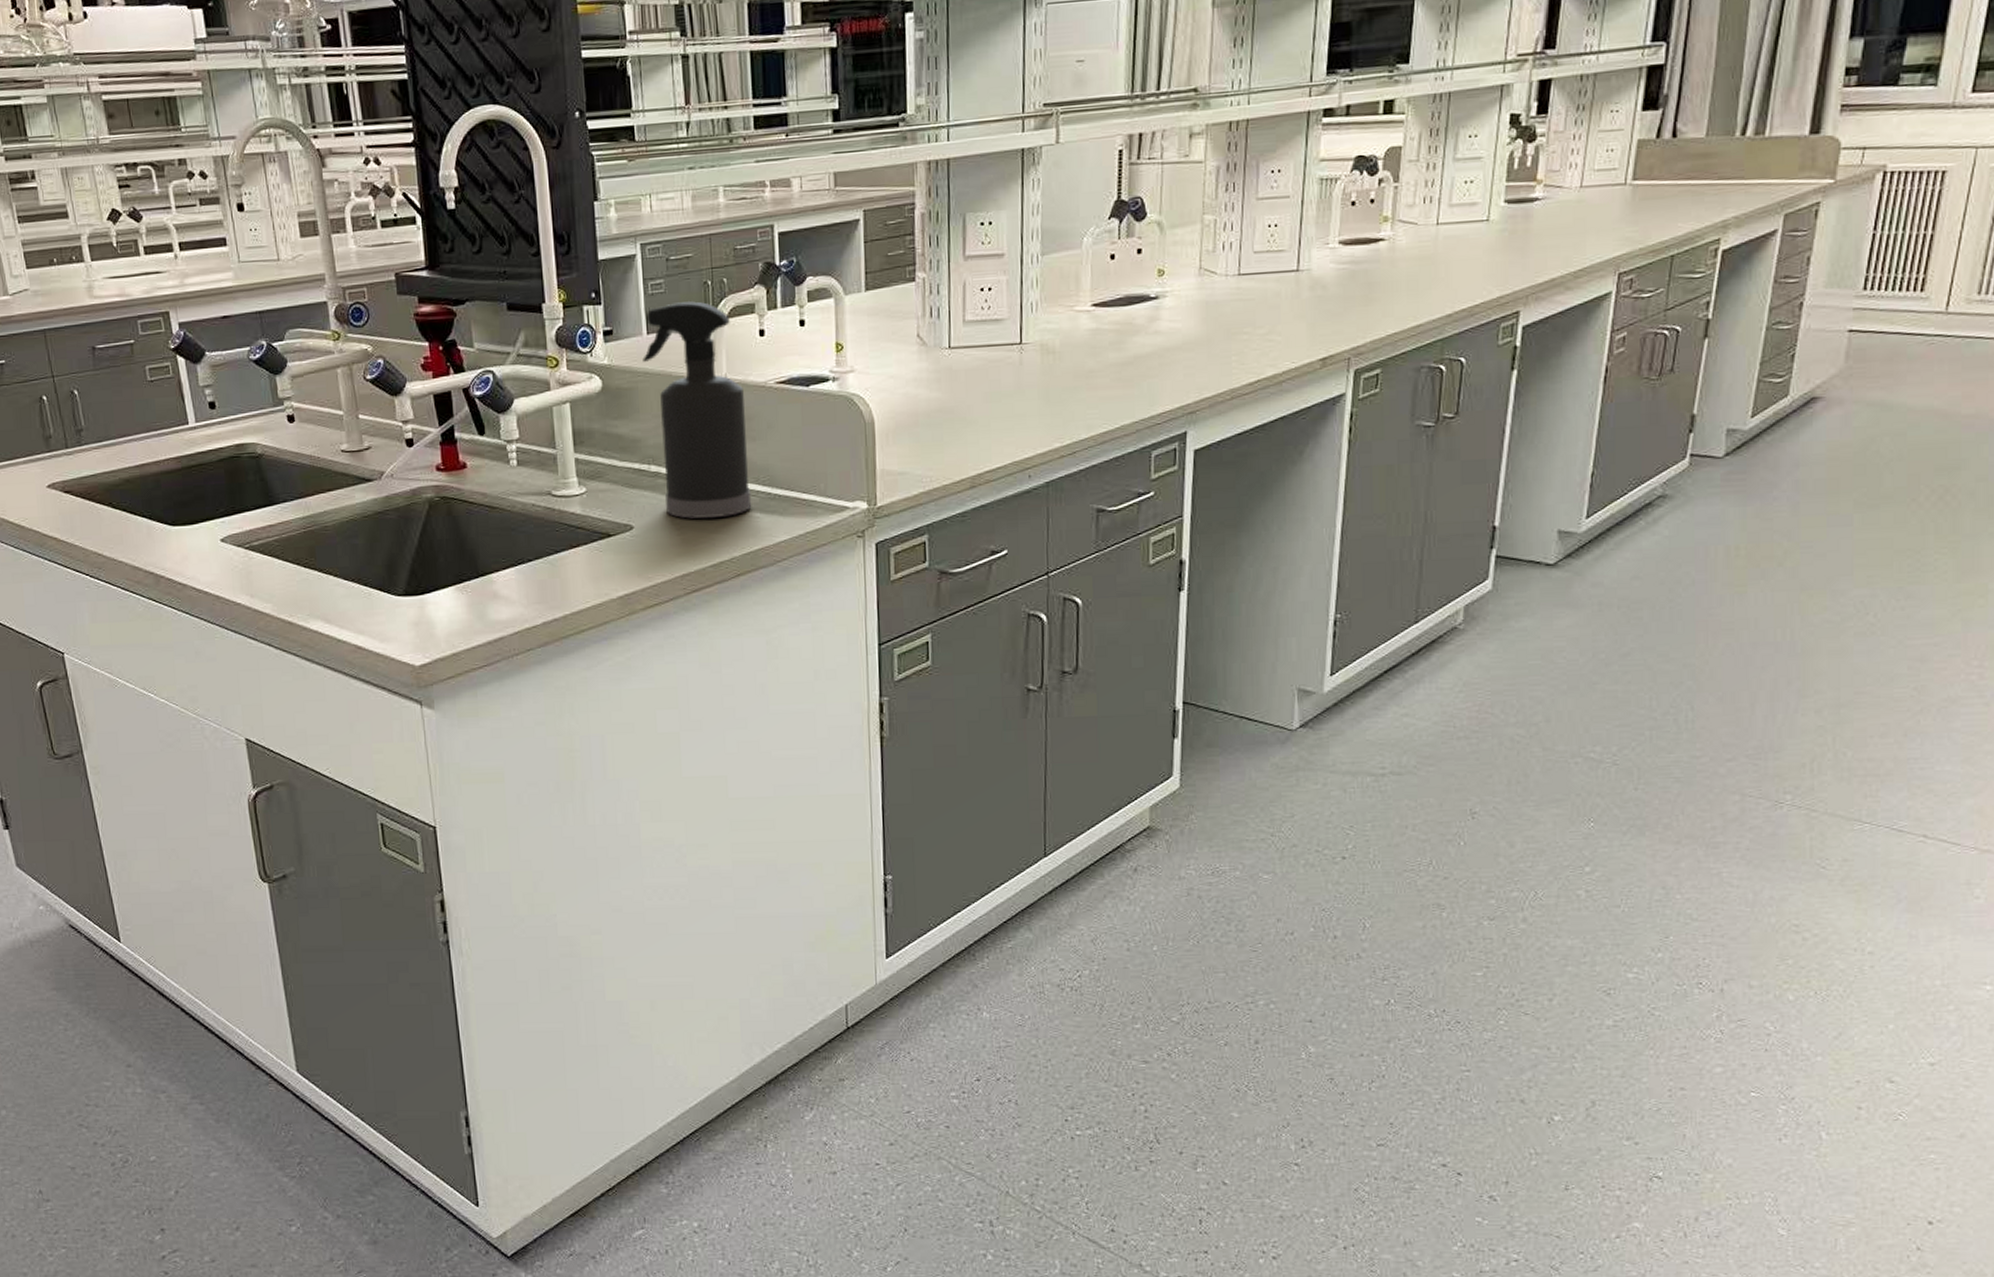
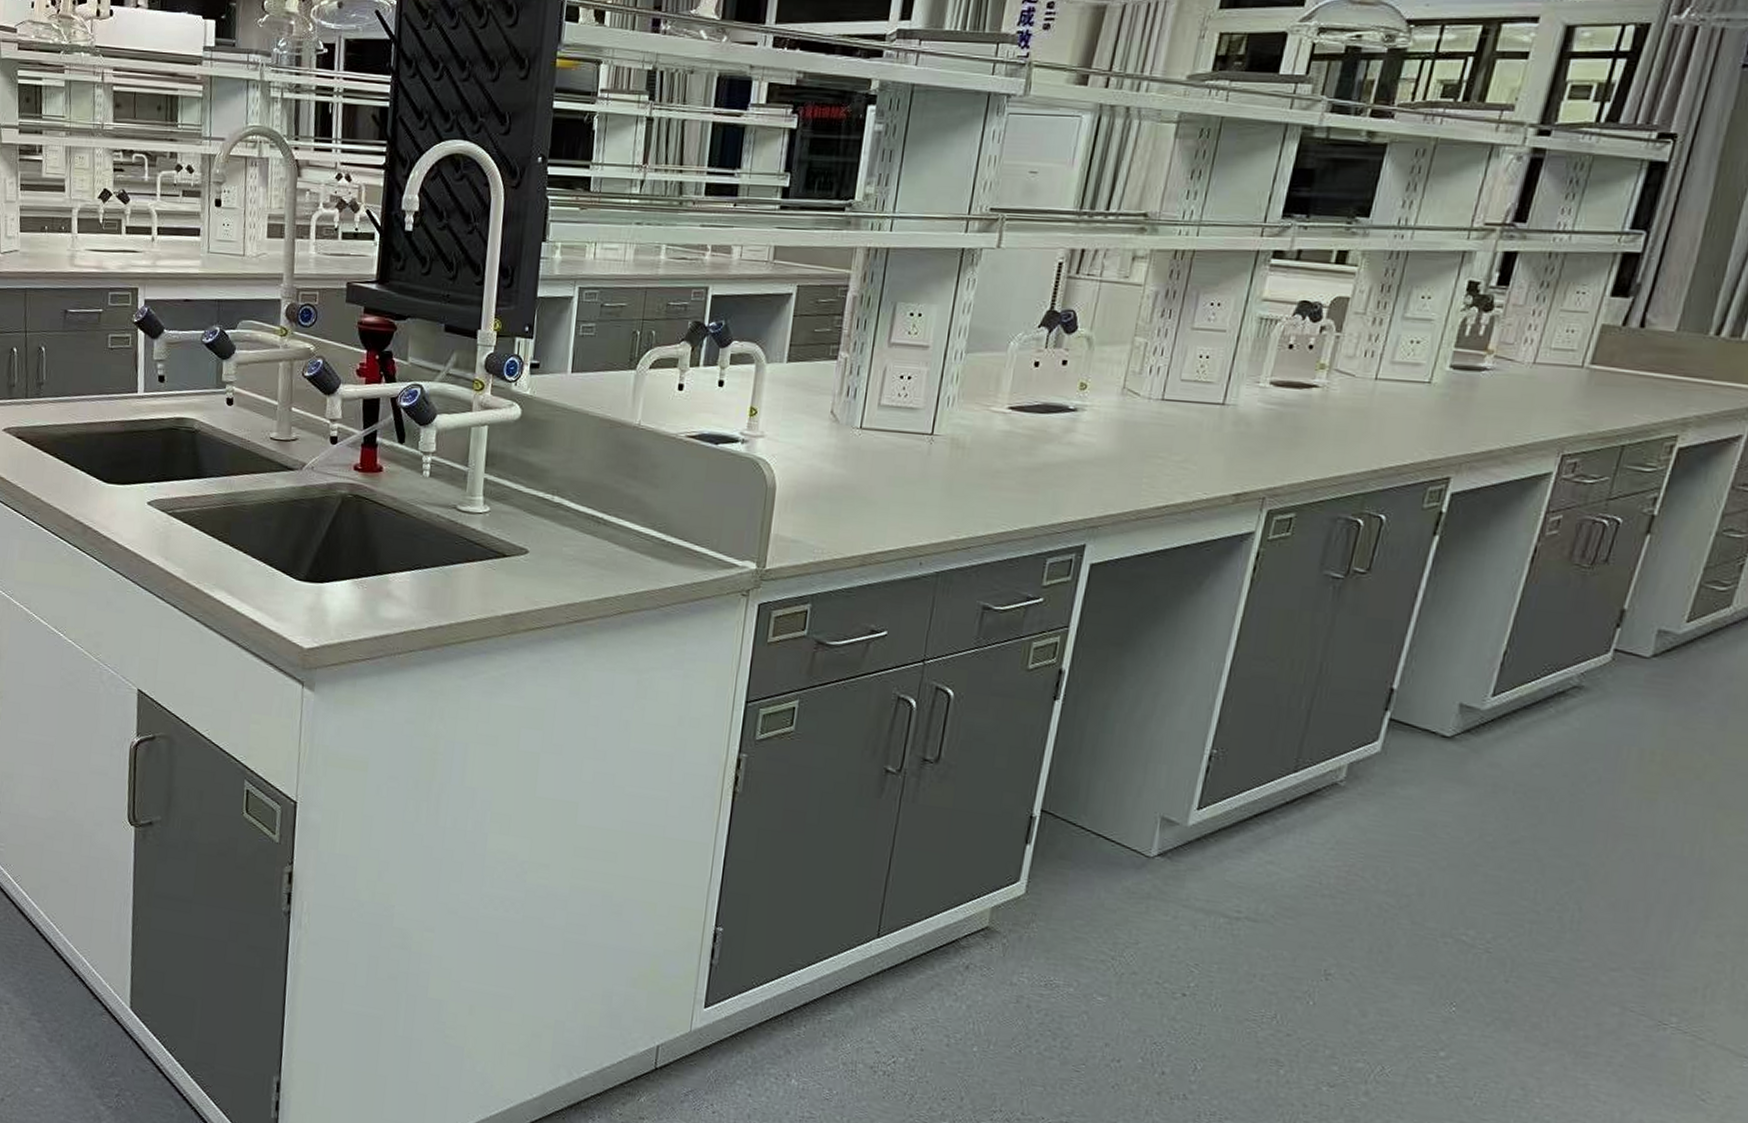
spray bottle: present [642,300,752,519] -> none [562,346,655,556]

